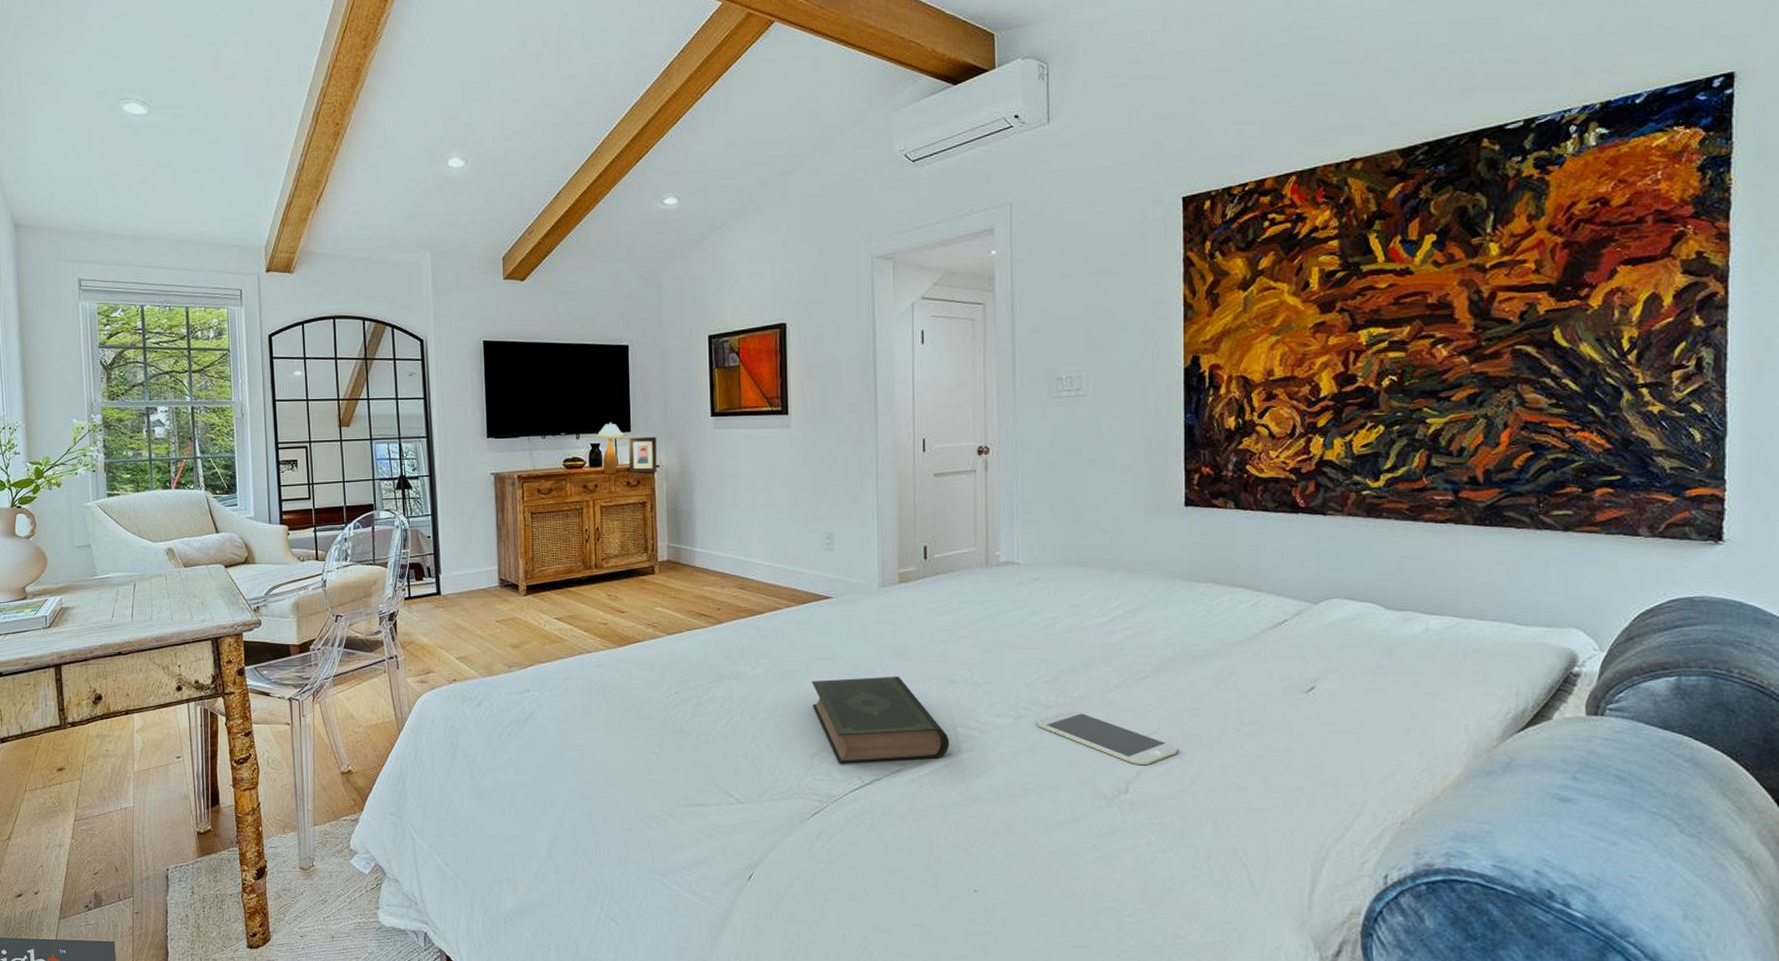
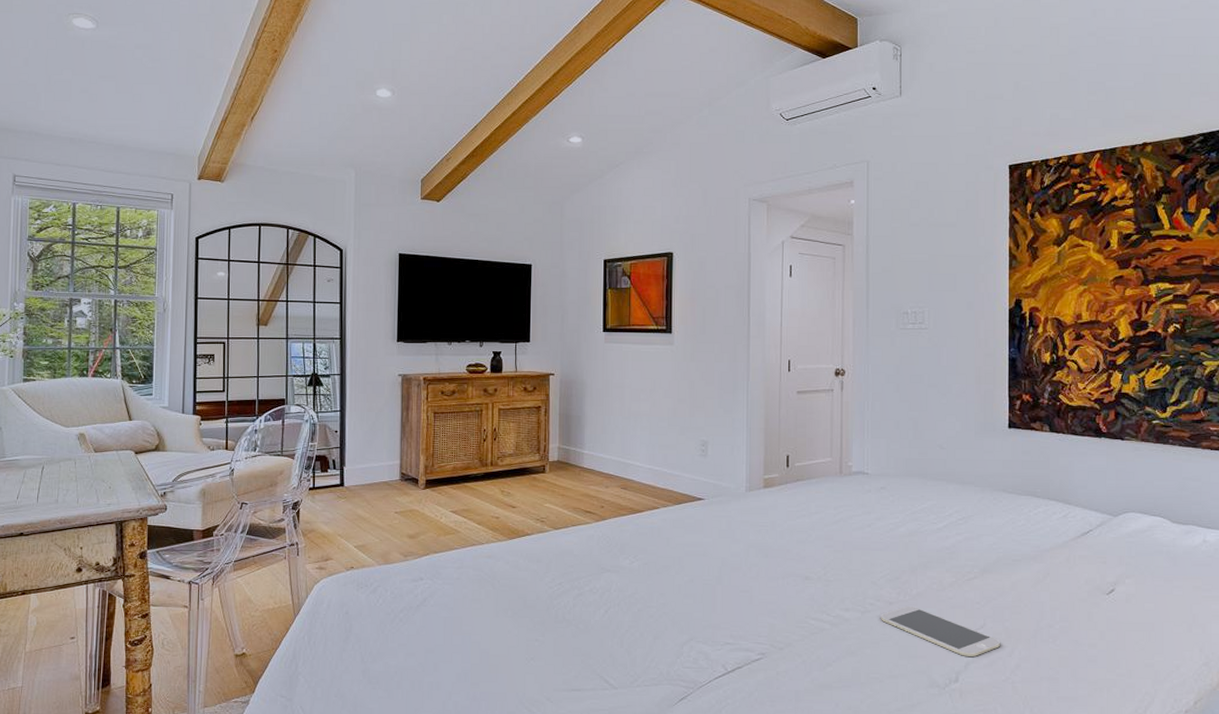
table lamp: present [595,421,625,474] -> none [497,332,524,380]
picture frame: present [628,436,657,474] -> none [526,347,553,381]
book: present [811,676,950,763] -> none [683,572,805,652]

